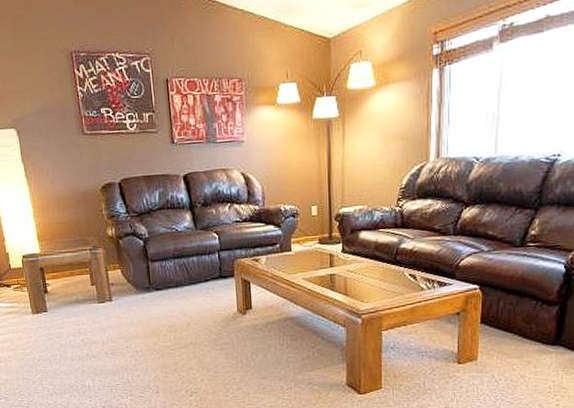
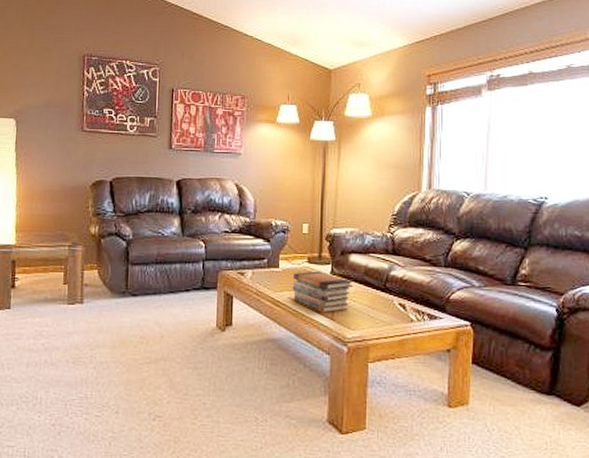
book stack: none [305,250,364,290] -> present [292,271,352,313]

